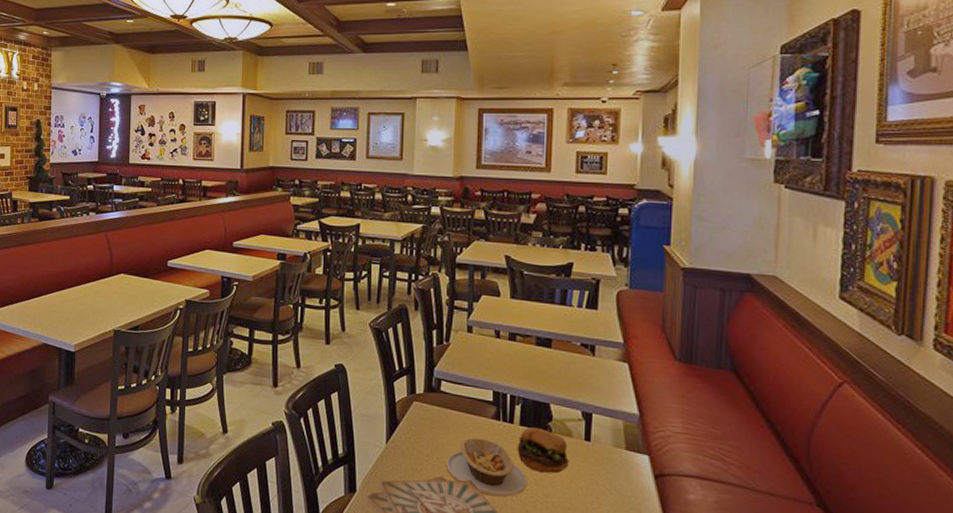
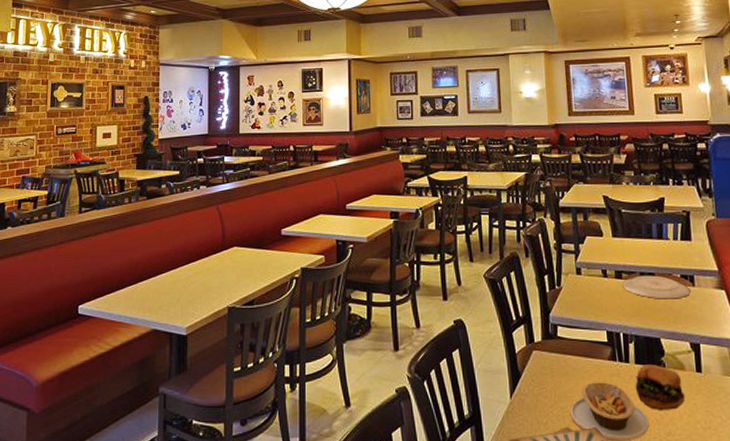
plate: none [515,339,590,367] -> present [622,275,691,299]

